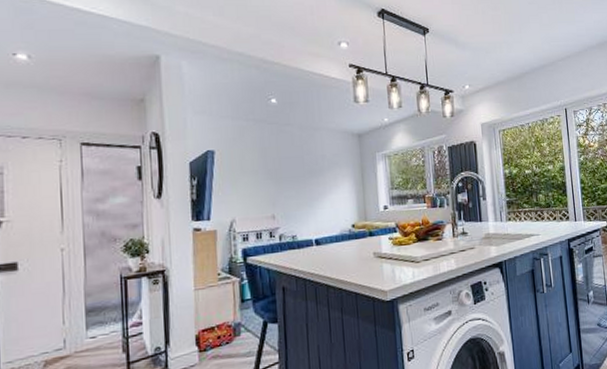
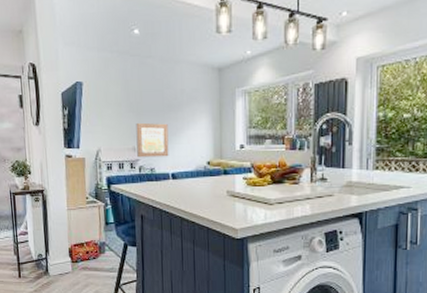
wall art: none [275,189,312,226] -> present [136,122,169,158]

